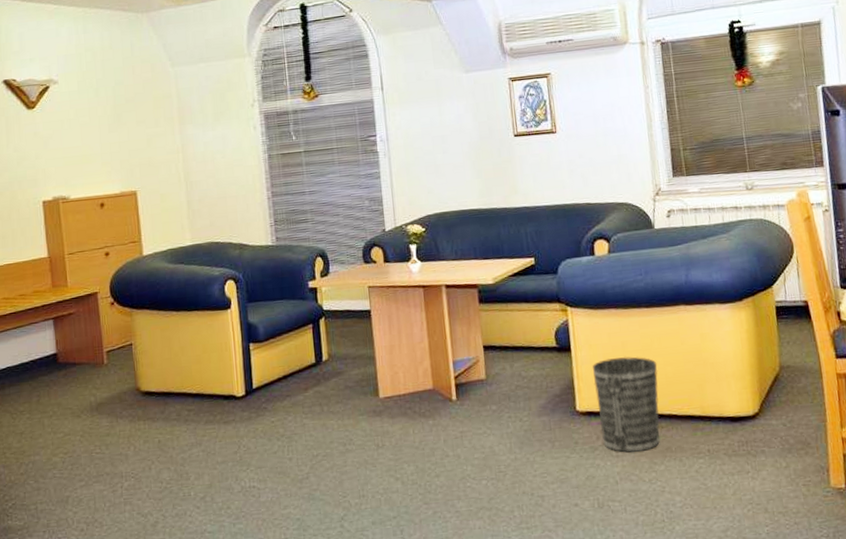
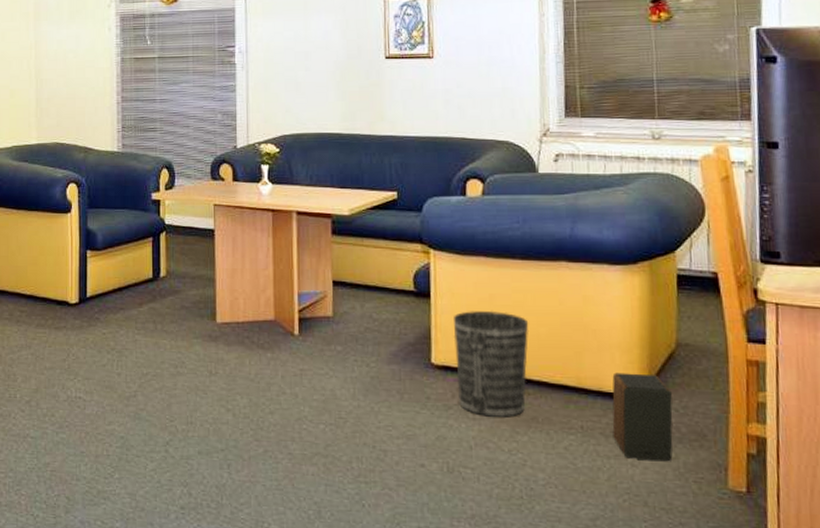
speaker: none [730,396,785,473] -> present [612,372,673,462]

